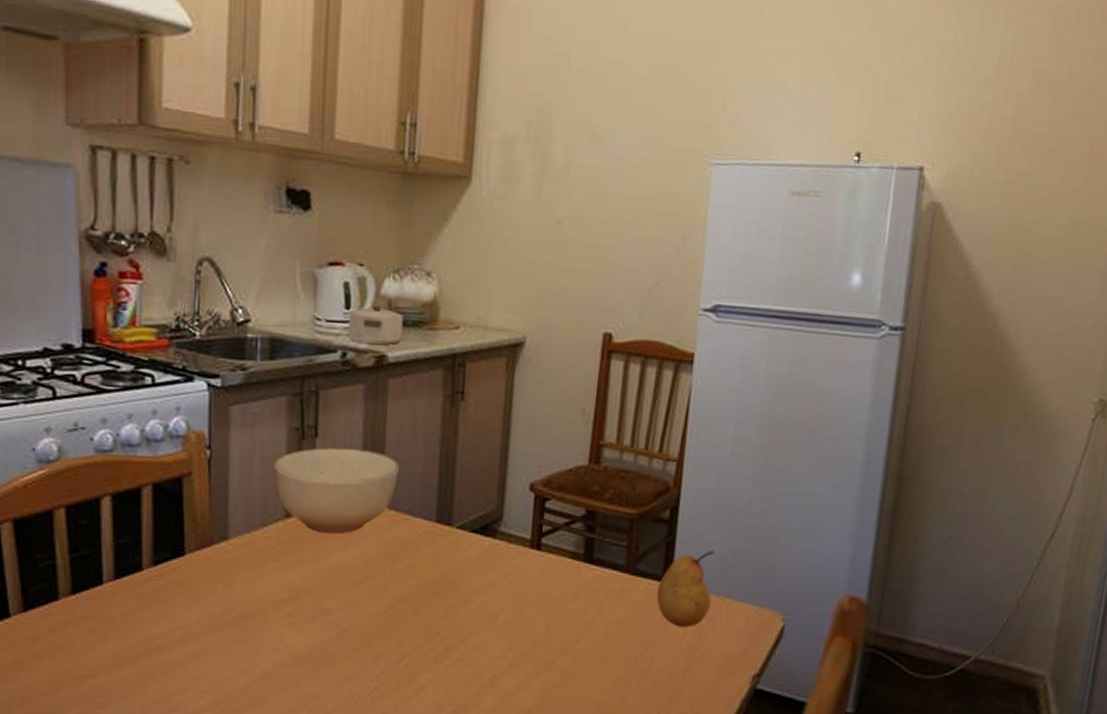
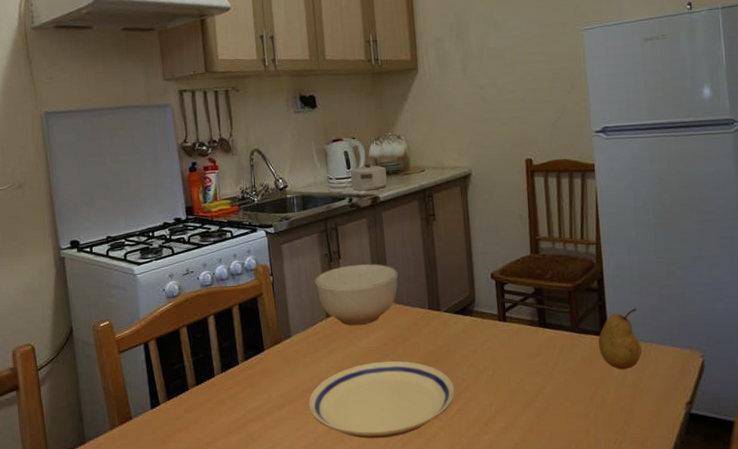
plate: none [243,586,456,690] -> present [309,360,455,439]

